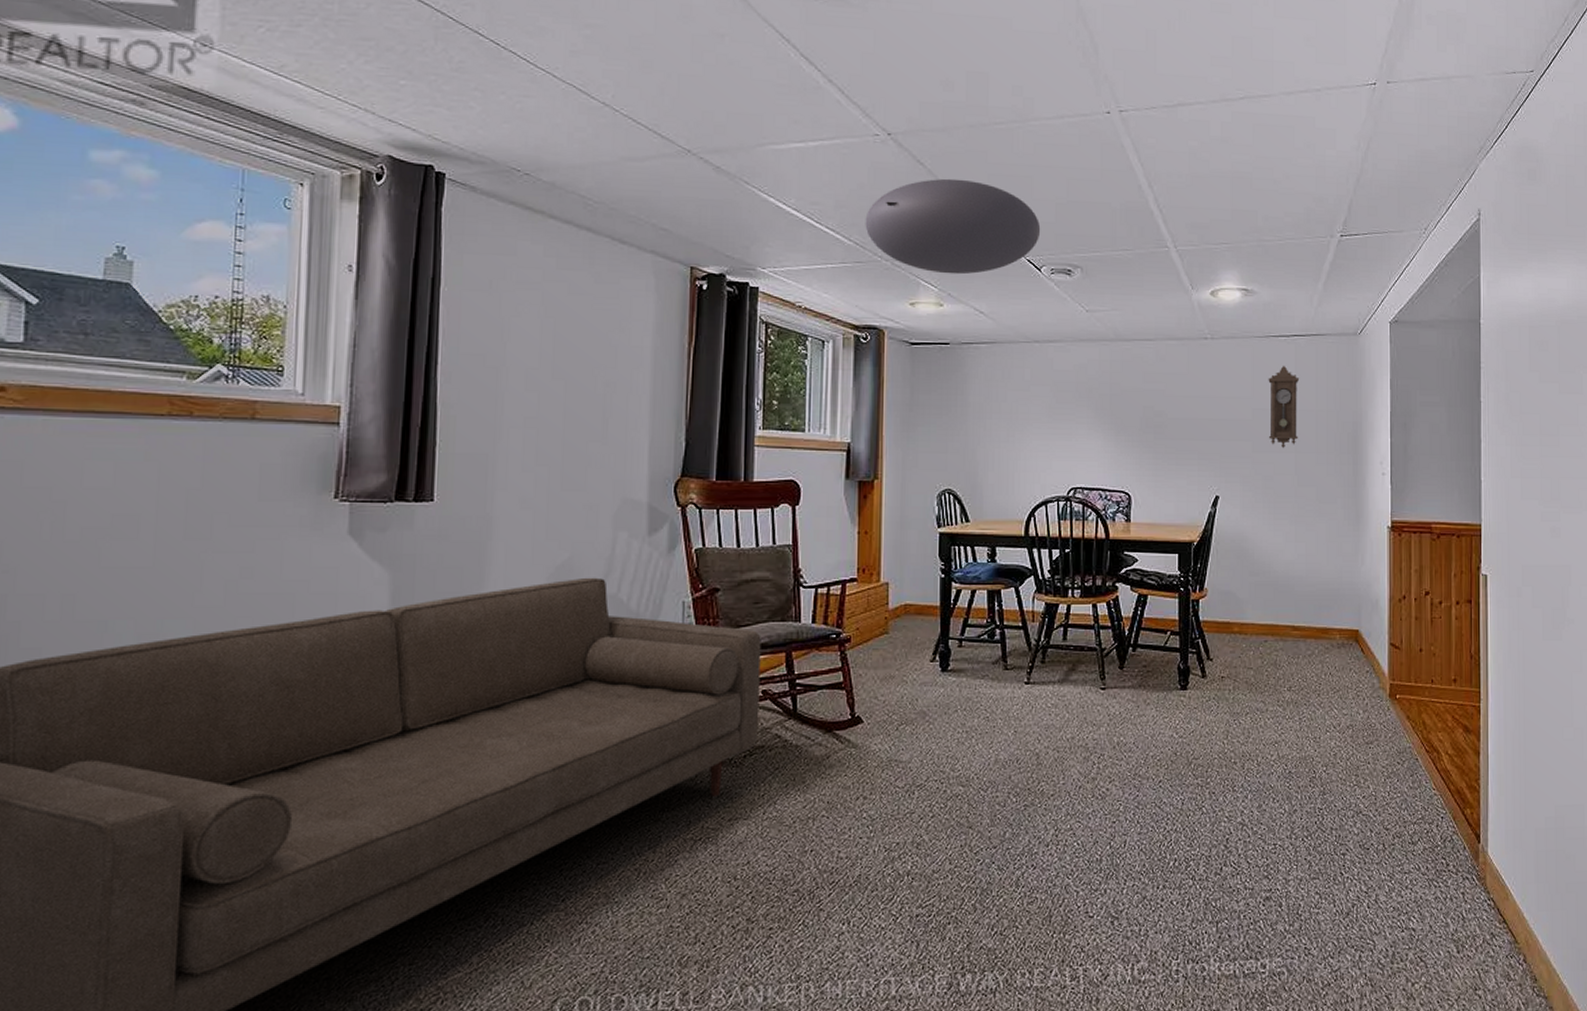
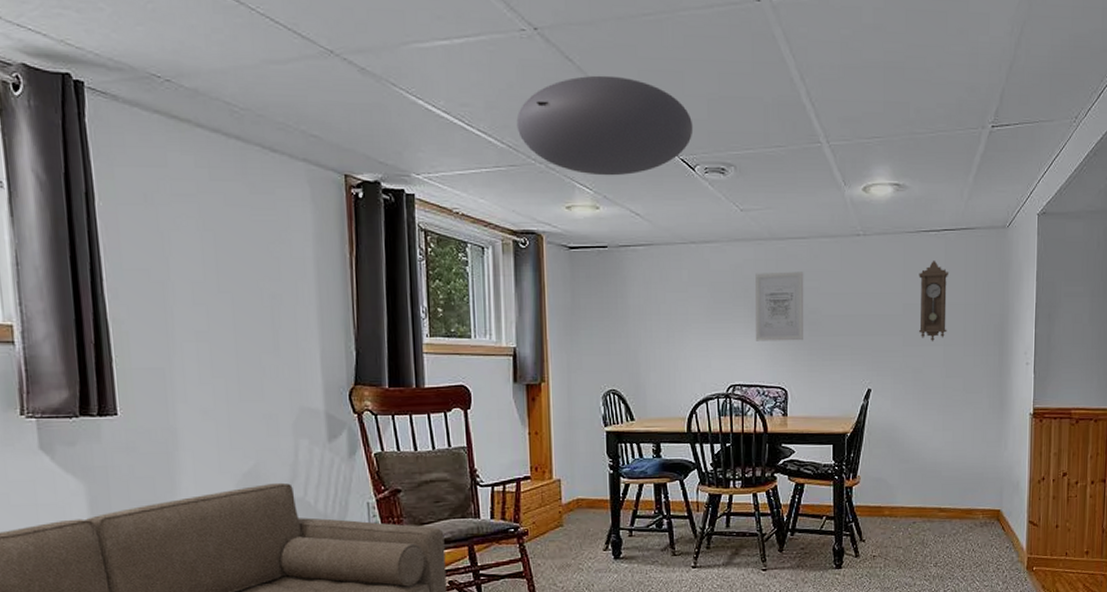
wall art: none [1098,373,1150,444] -> present [755,272,804,341]

